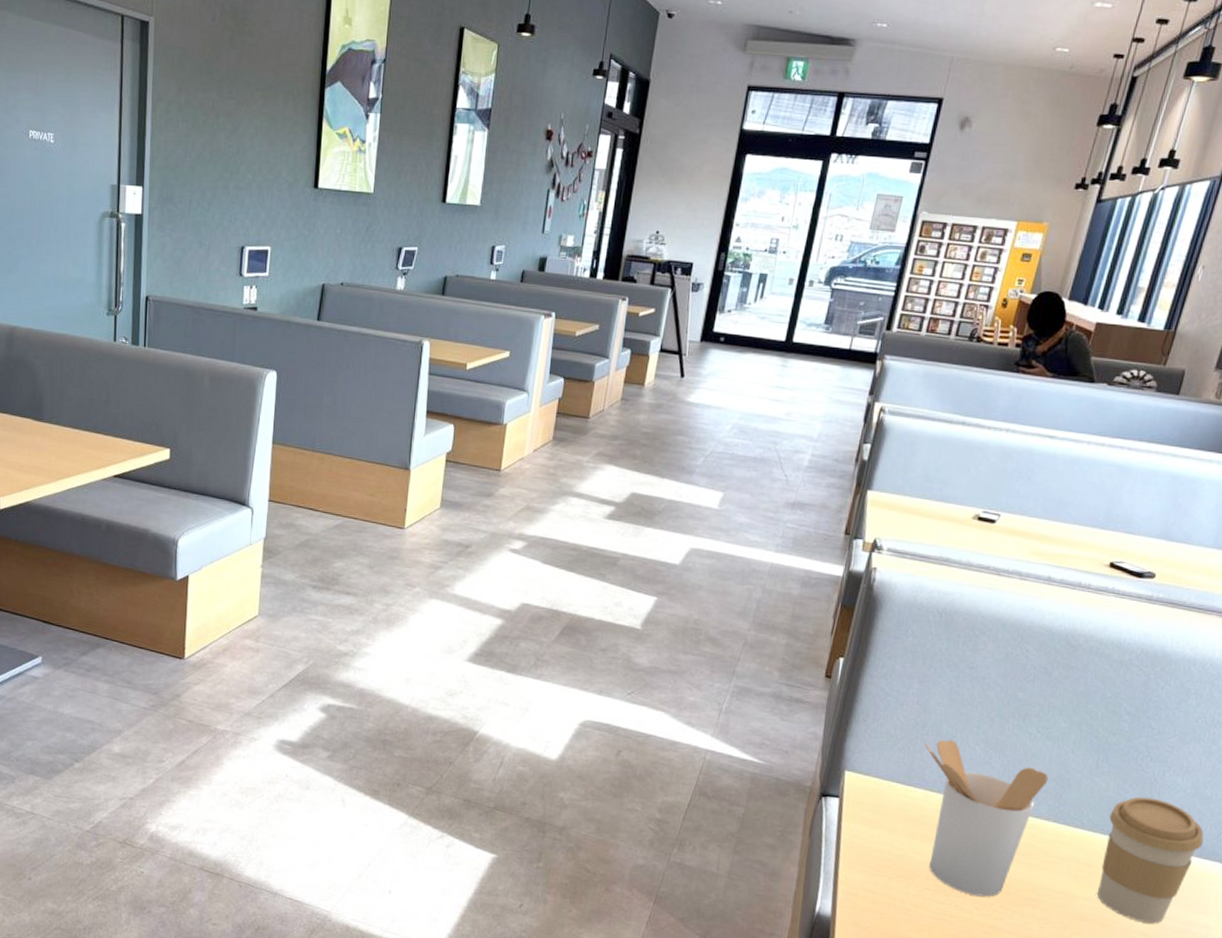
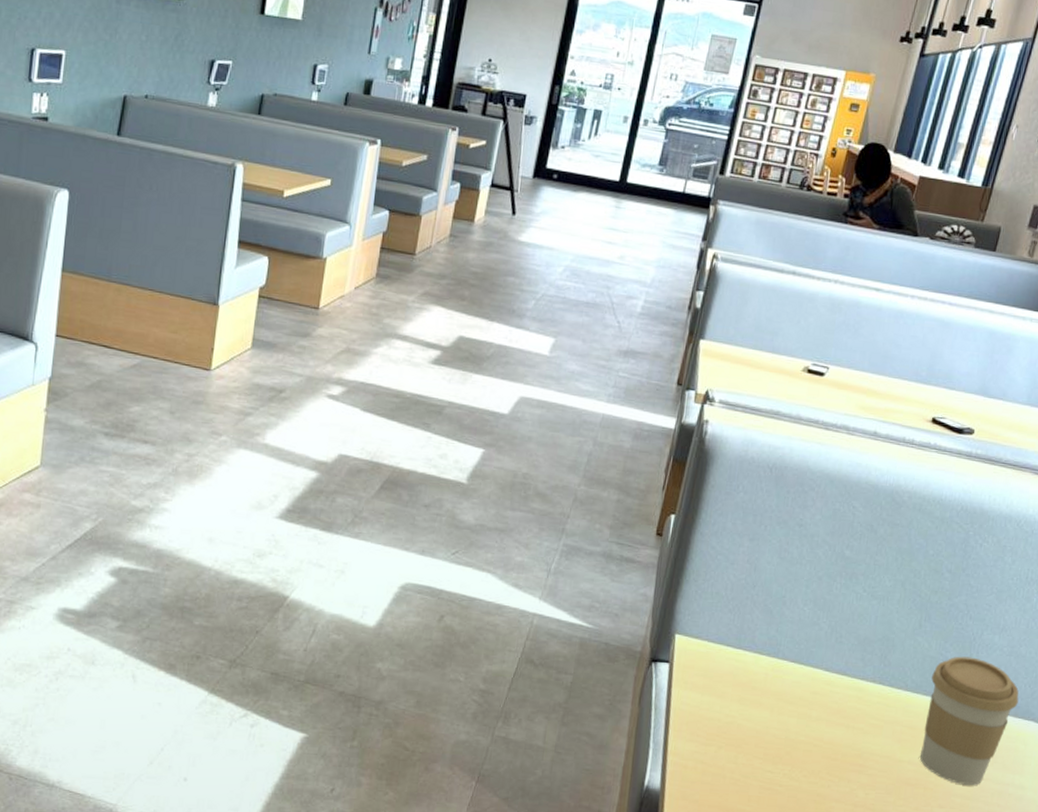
utensil holder: present [925,739,1049,897] -> none [755,599,874,764]

